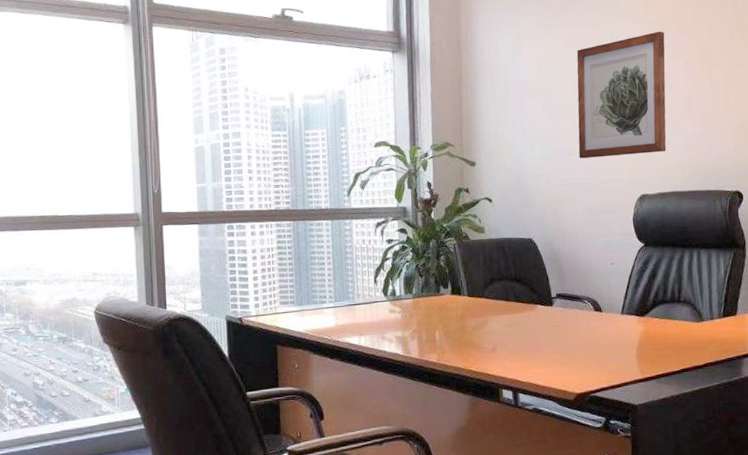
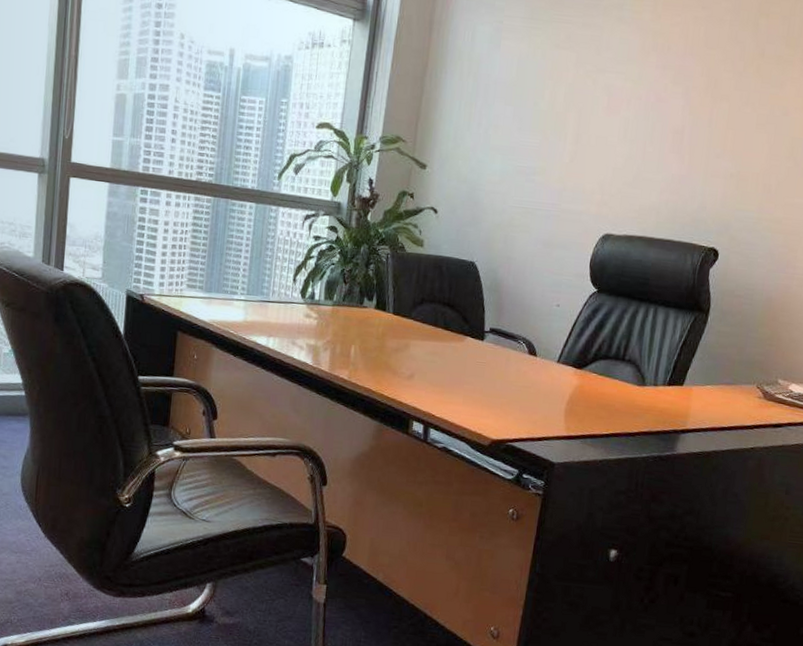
wall art: present [576,31,666,159] -> none [543,46,670,190]

